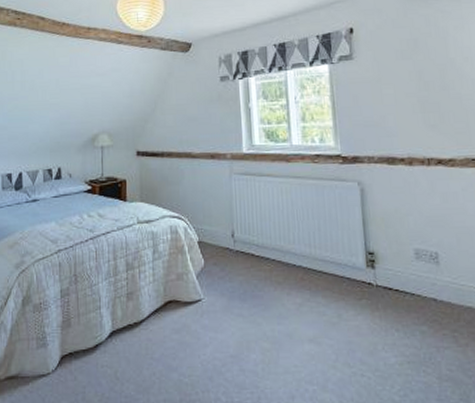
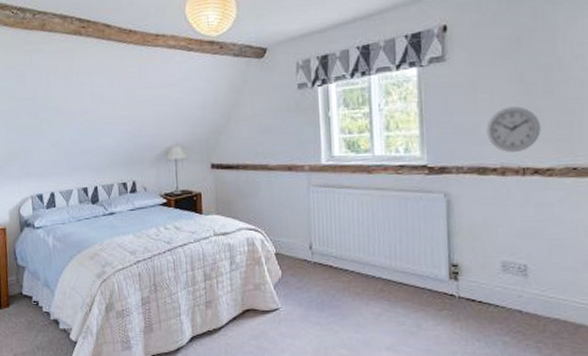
wall clock: none [392,101,441,144] -> present [486,106,541,152]

